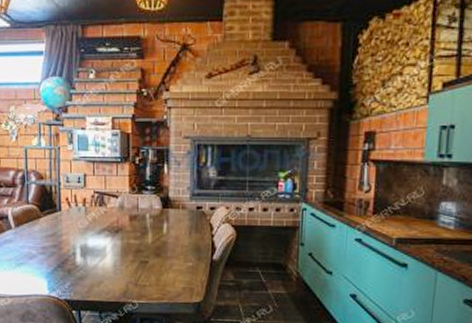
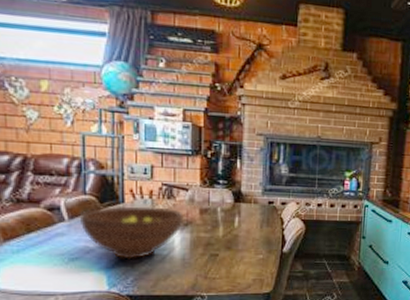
fruit bowl: none [23,214,114,265] -> present [79,206,184,259]

